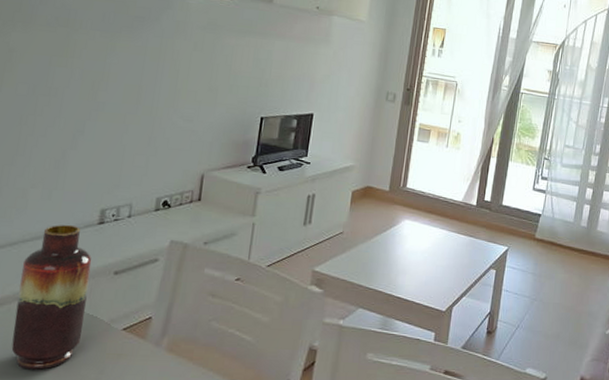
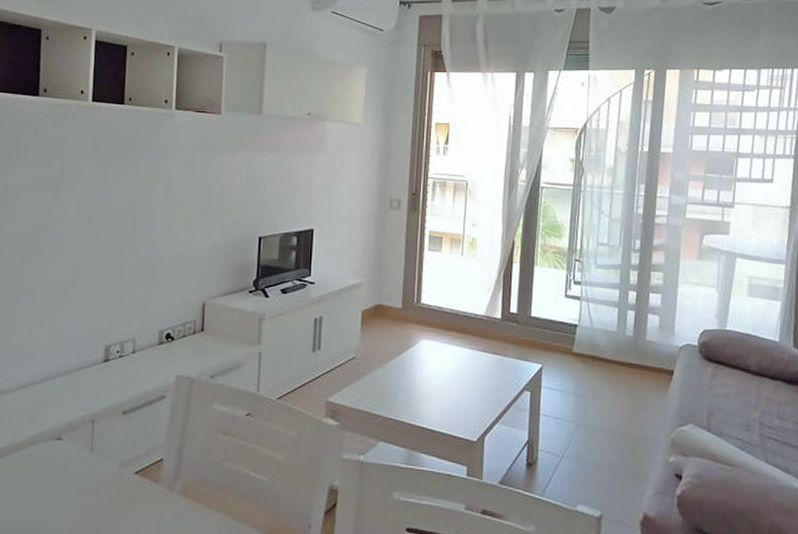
vase: present [11,225,92,370] -> none [28,365,100,518]

